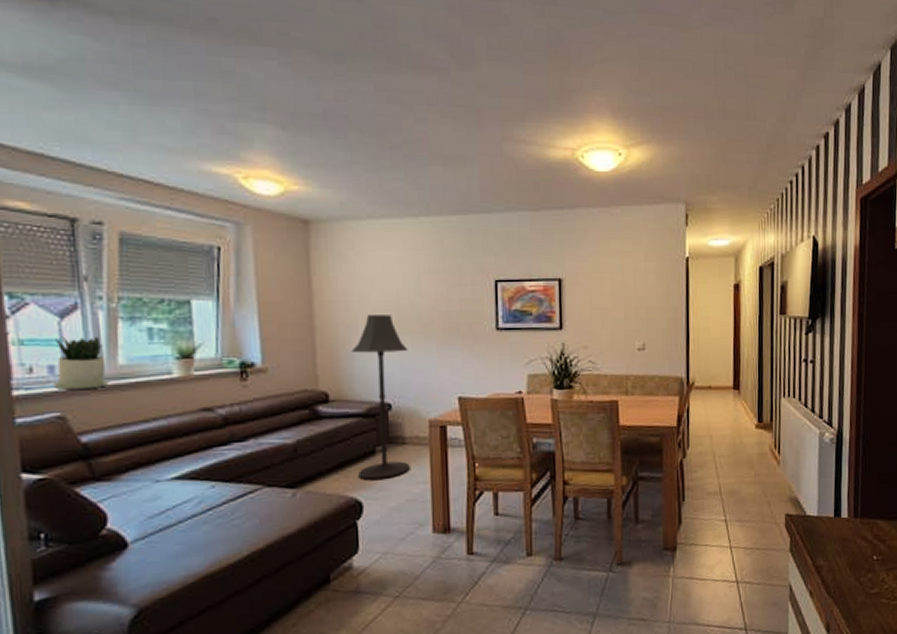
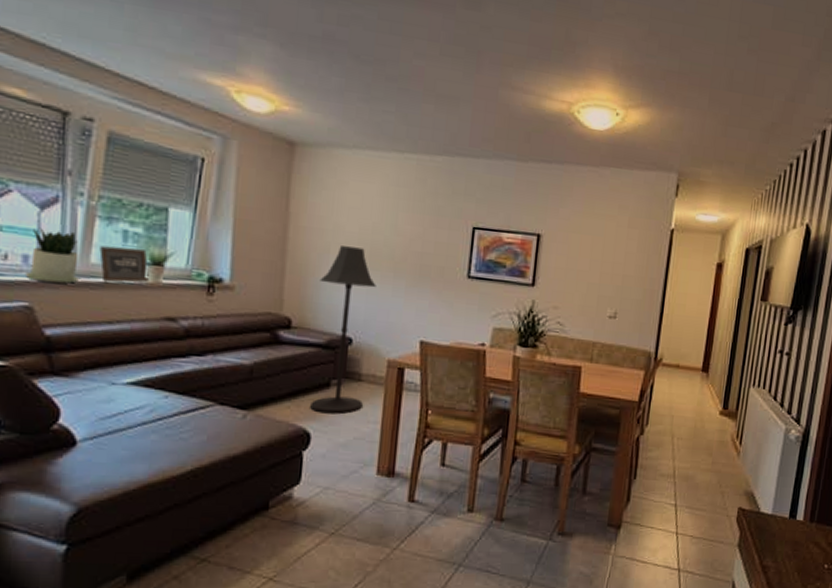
picture frame: none [126,345,180,382] -> present [99,245,149,283]

